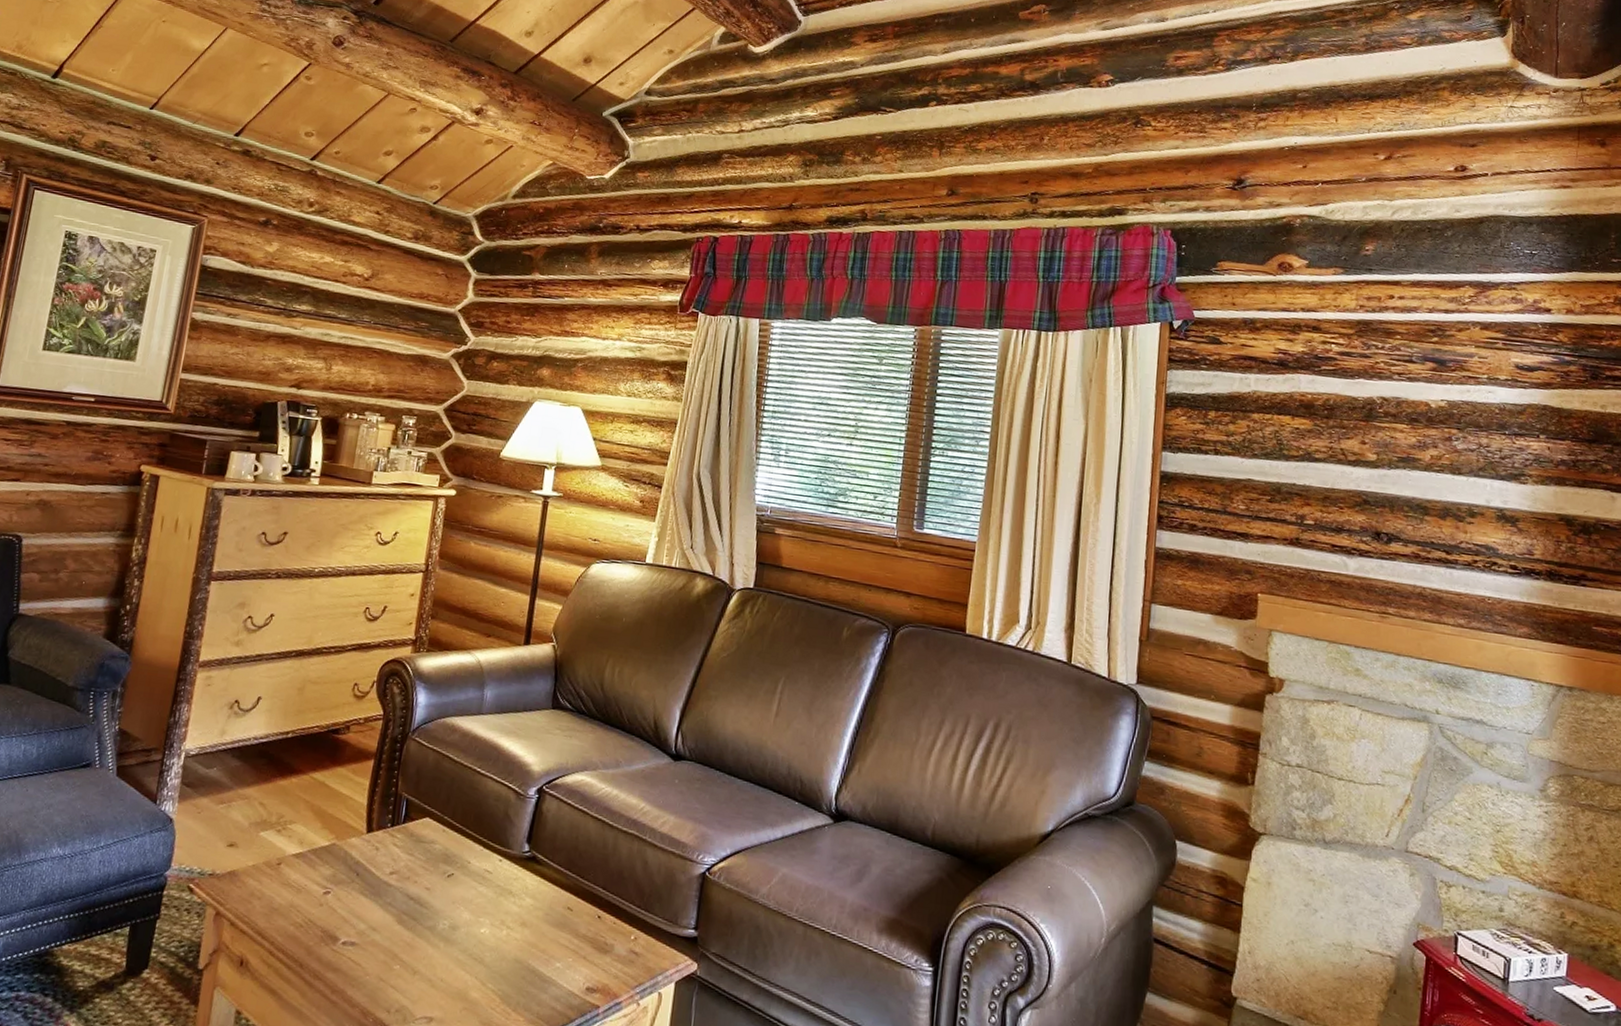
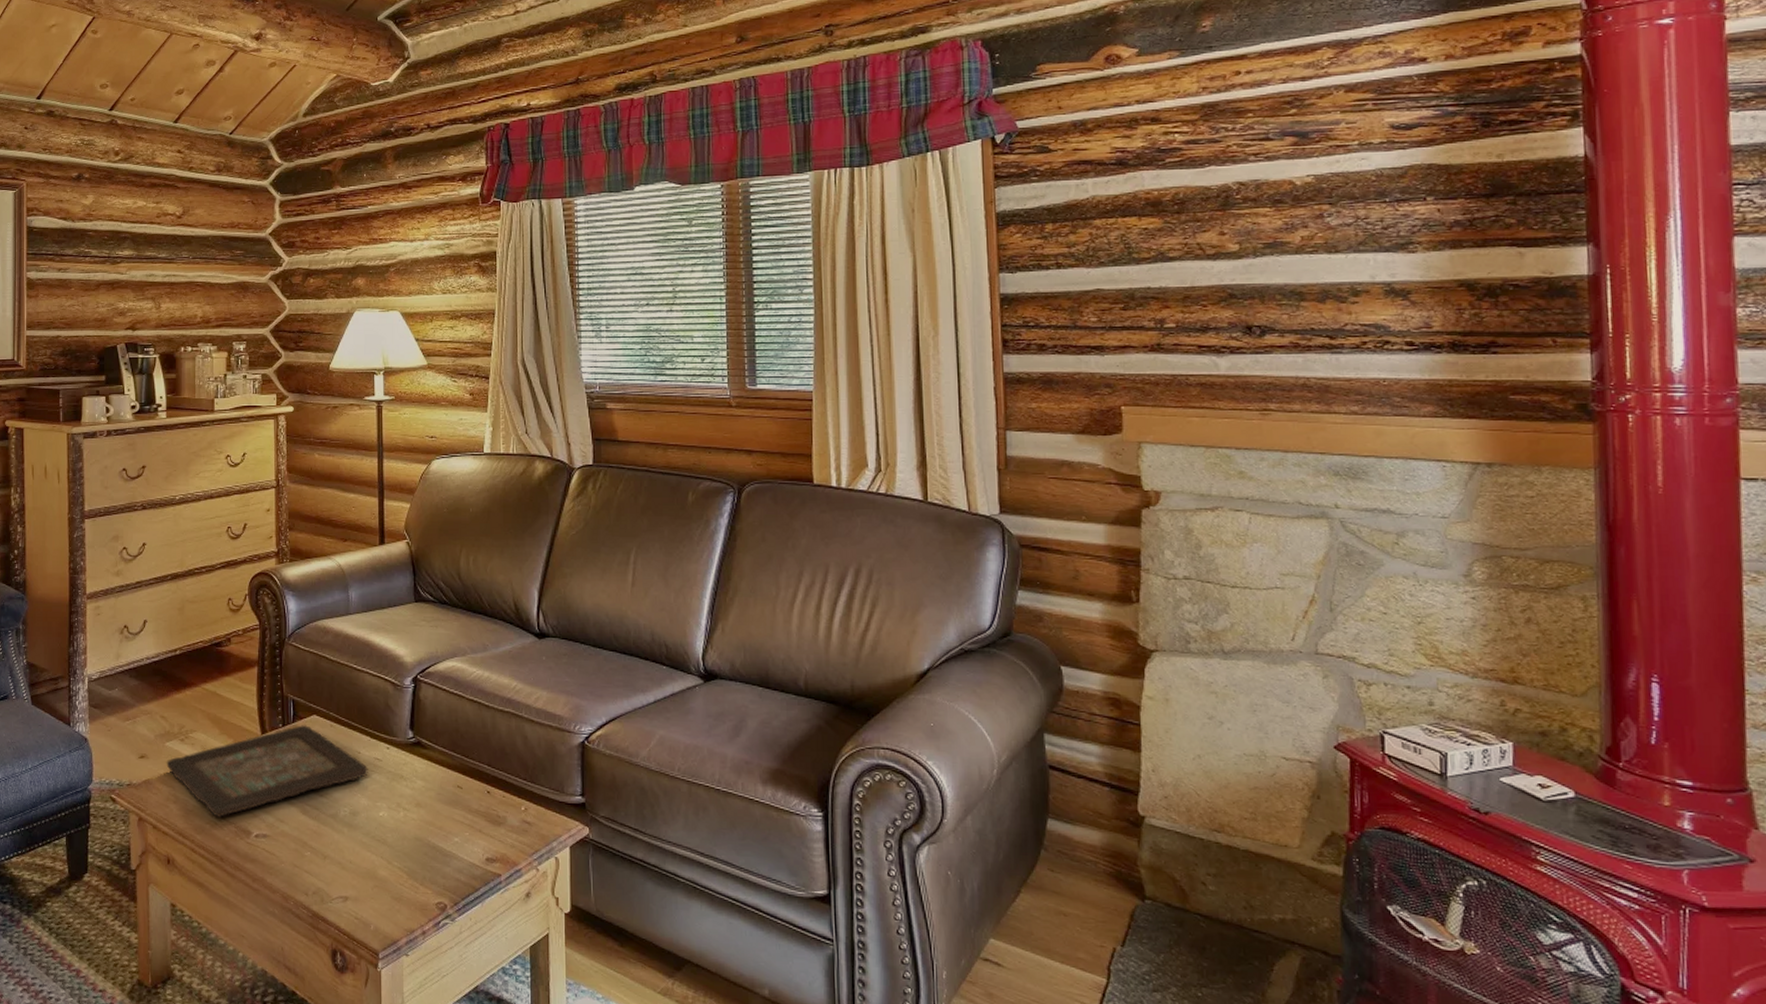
decorative tray: none [256,827,476,919] -> present [166,725,368,817]

